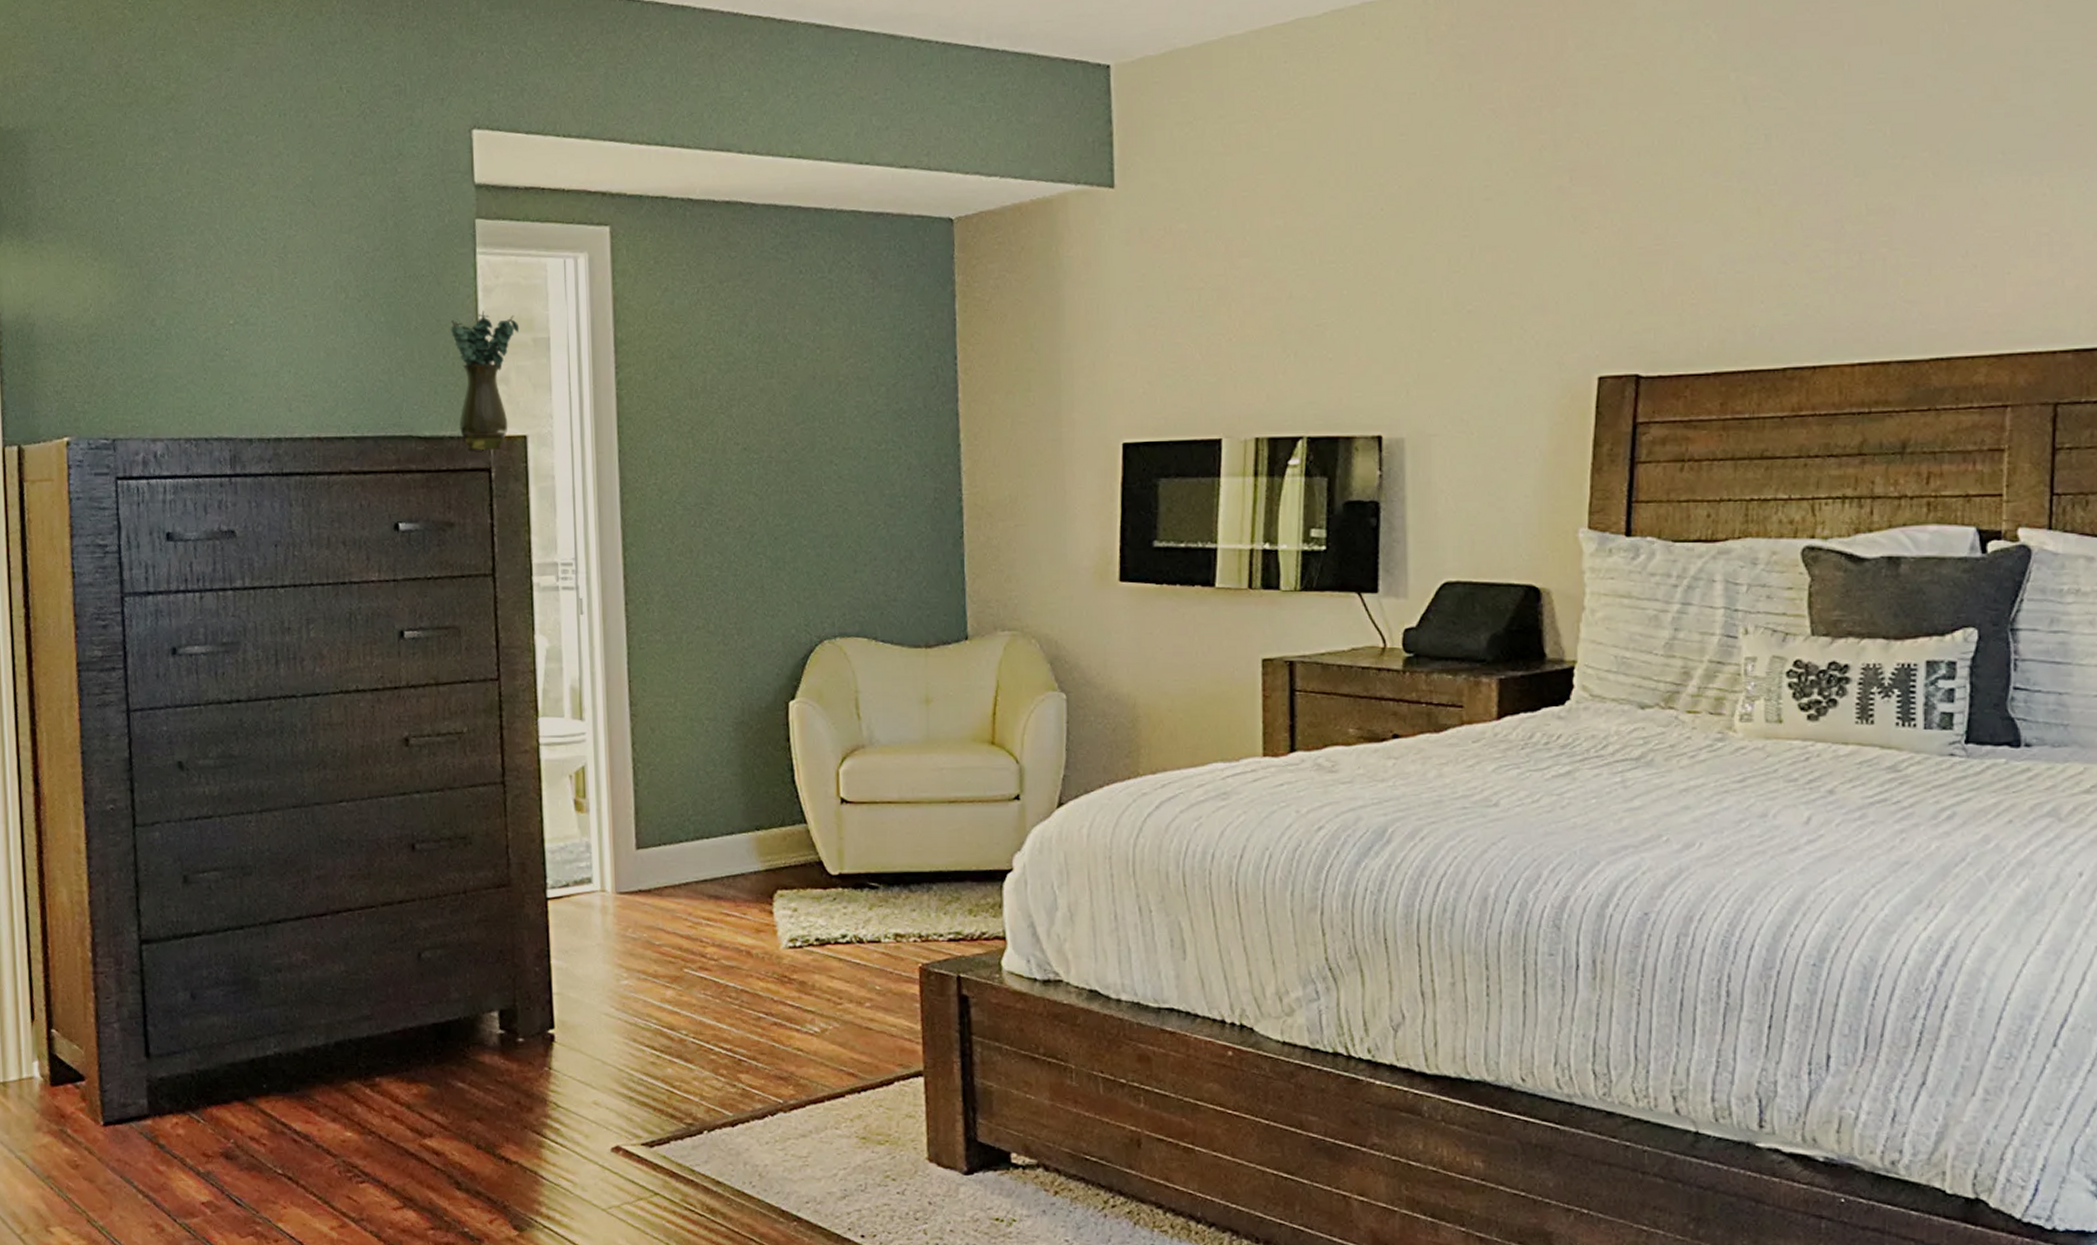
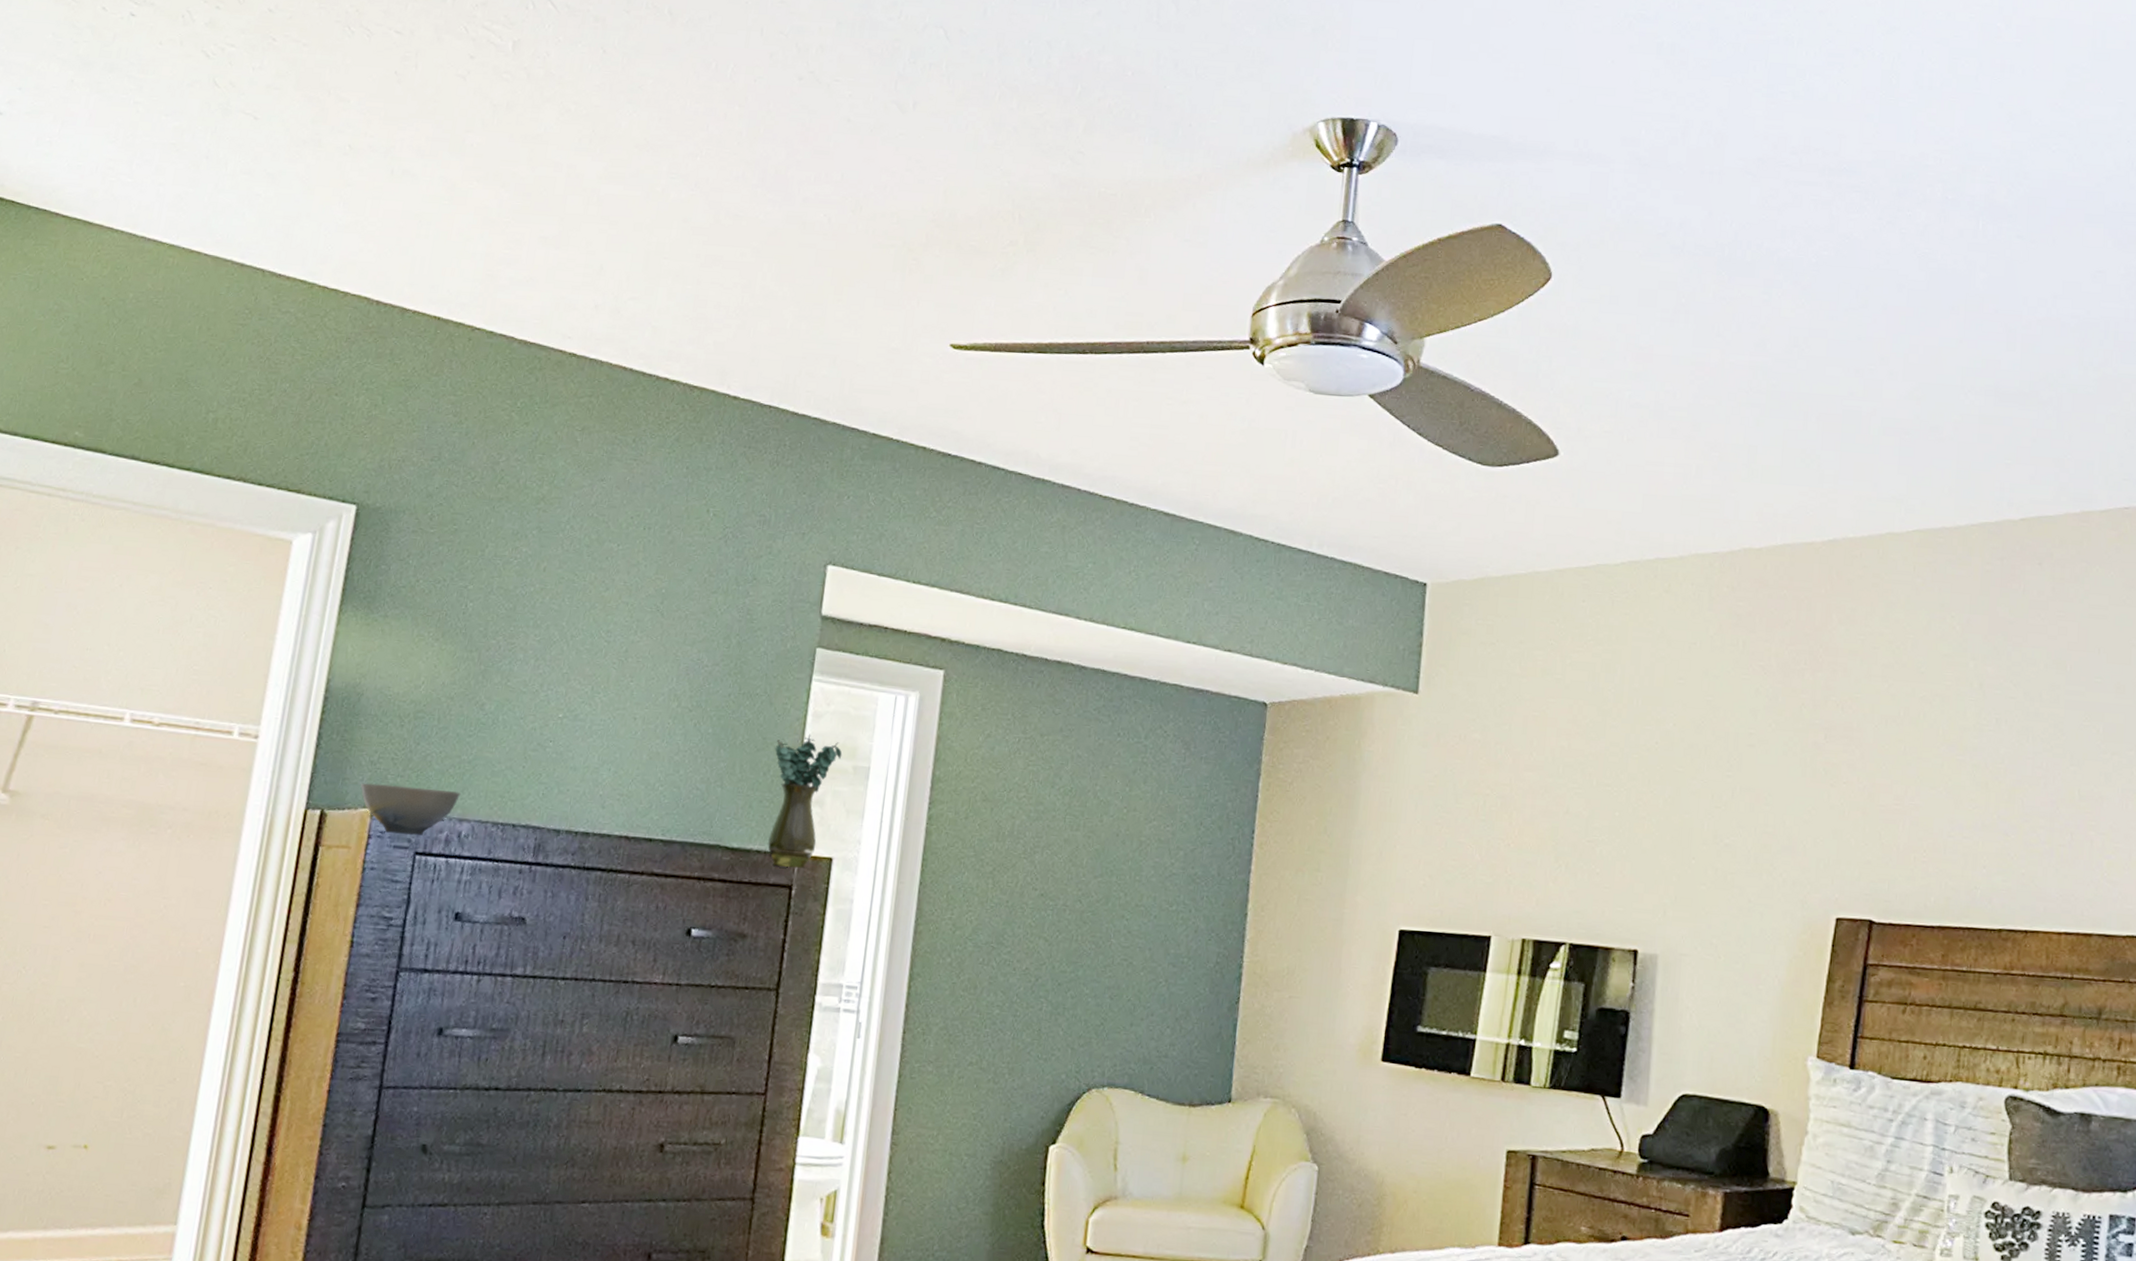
bowl: none [50,411,150,461] -> present [360,783,461,835]

